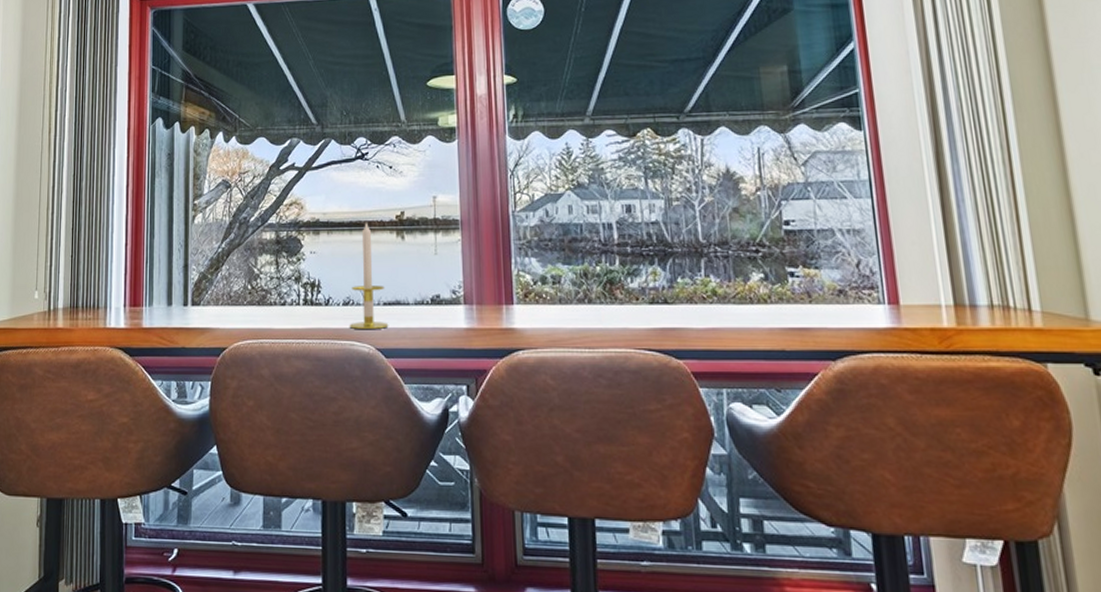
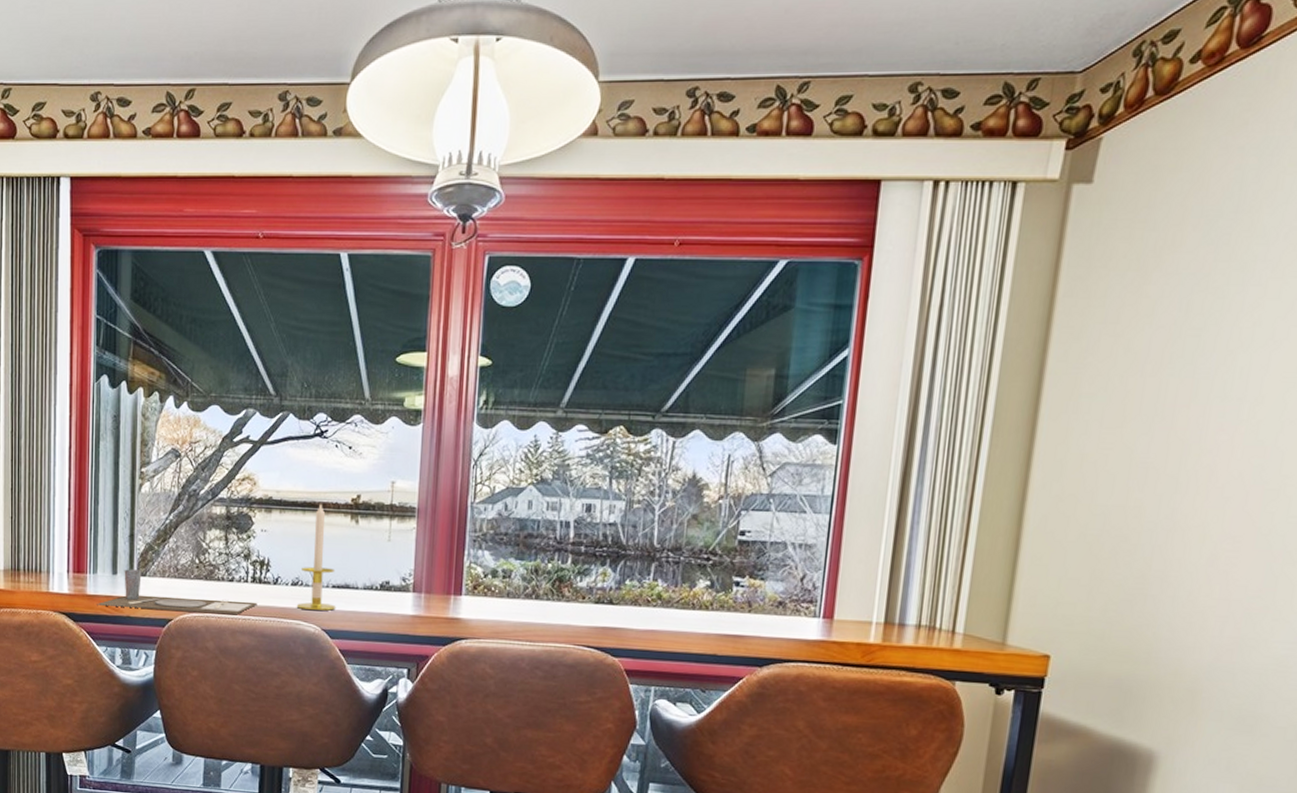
place setting: none [153,299,310,338] -> present [97,569,258,614]

